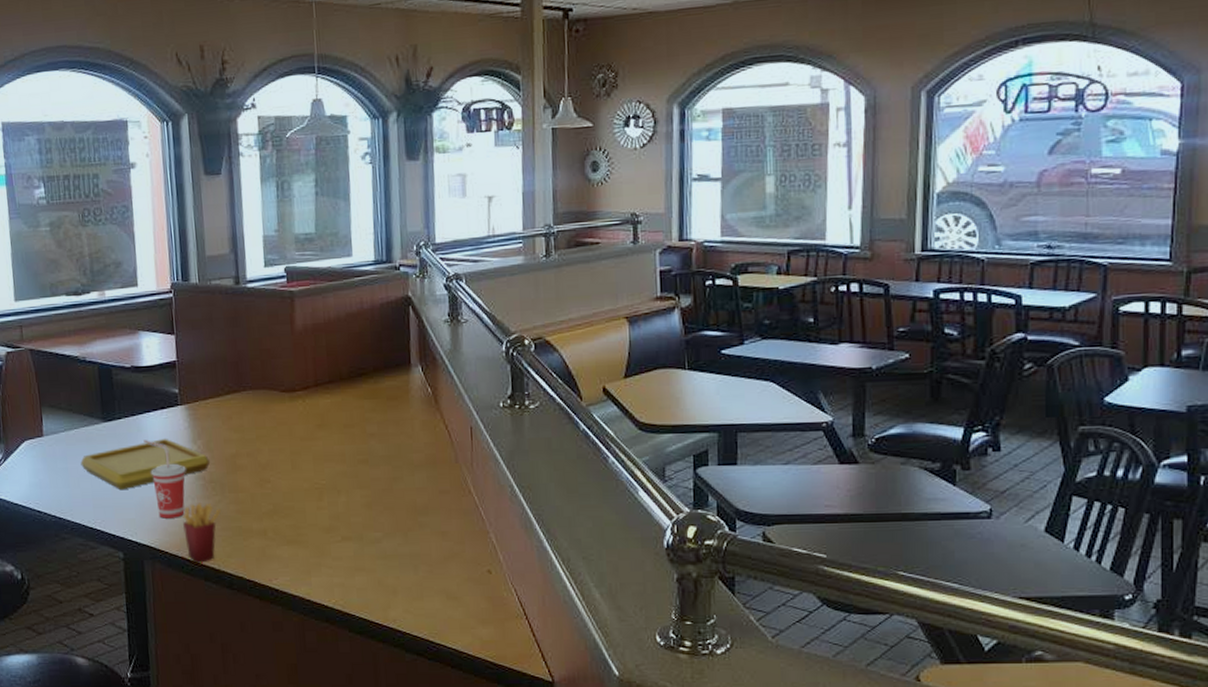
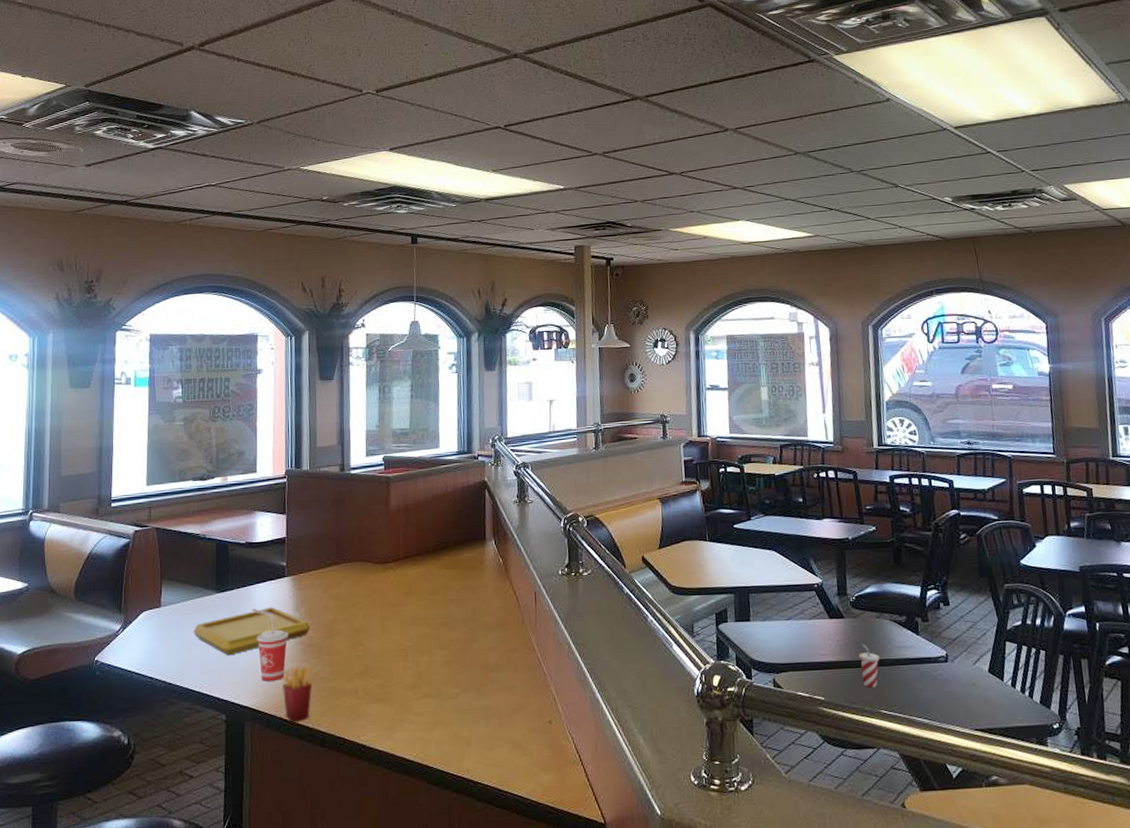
beverage cup: none [874,493,902,546] -> present [858,642,880,688]

